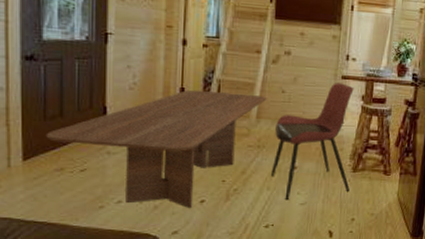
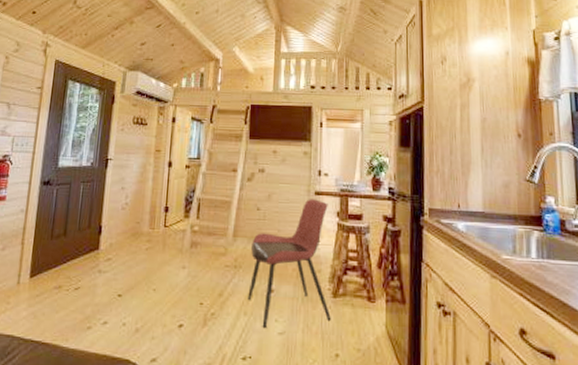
dining table: present [45,89,266,208] -> none [50,208,242,333]

